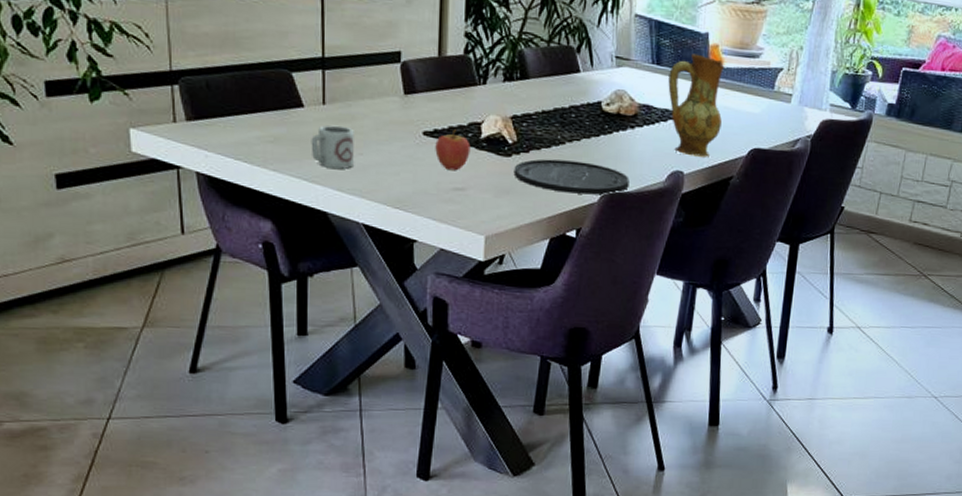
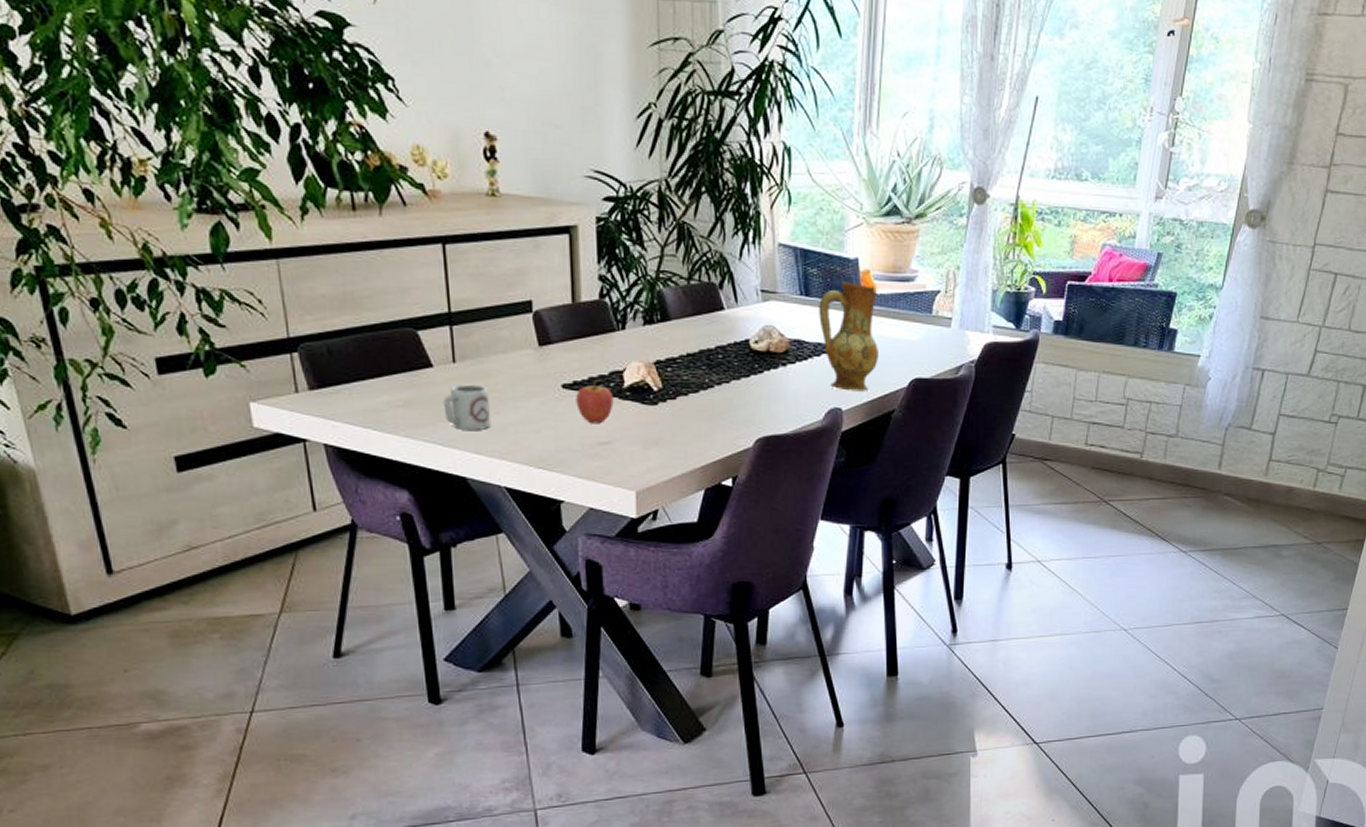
plate: present [513,159,629,195] -> none [661,405,785,440]

